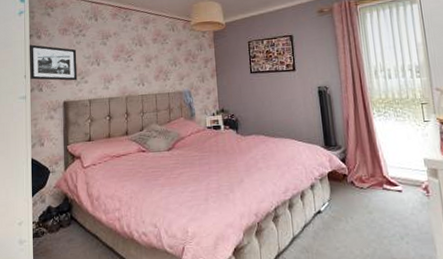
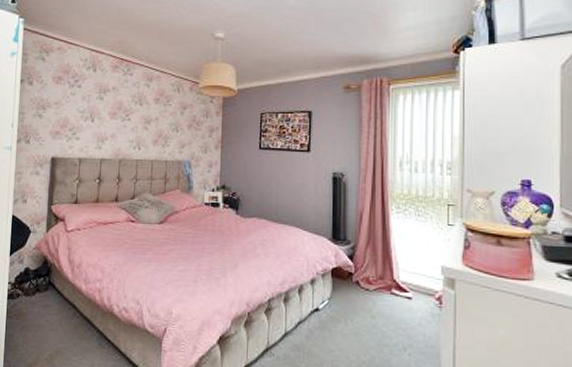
picture frame: present [29,44,78,81] -> none [18,90,70,136]

